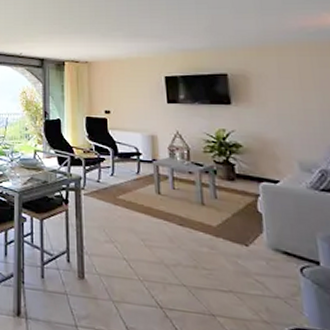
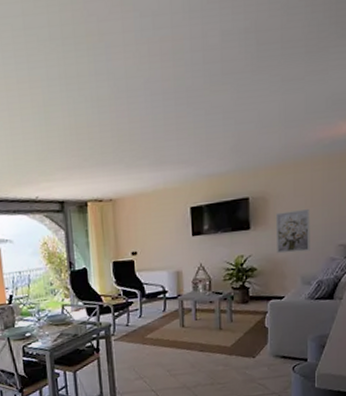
wall art: none [259,92,306,135] -> present [275,209,310,254]

